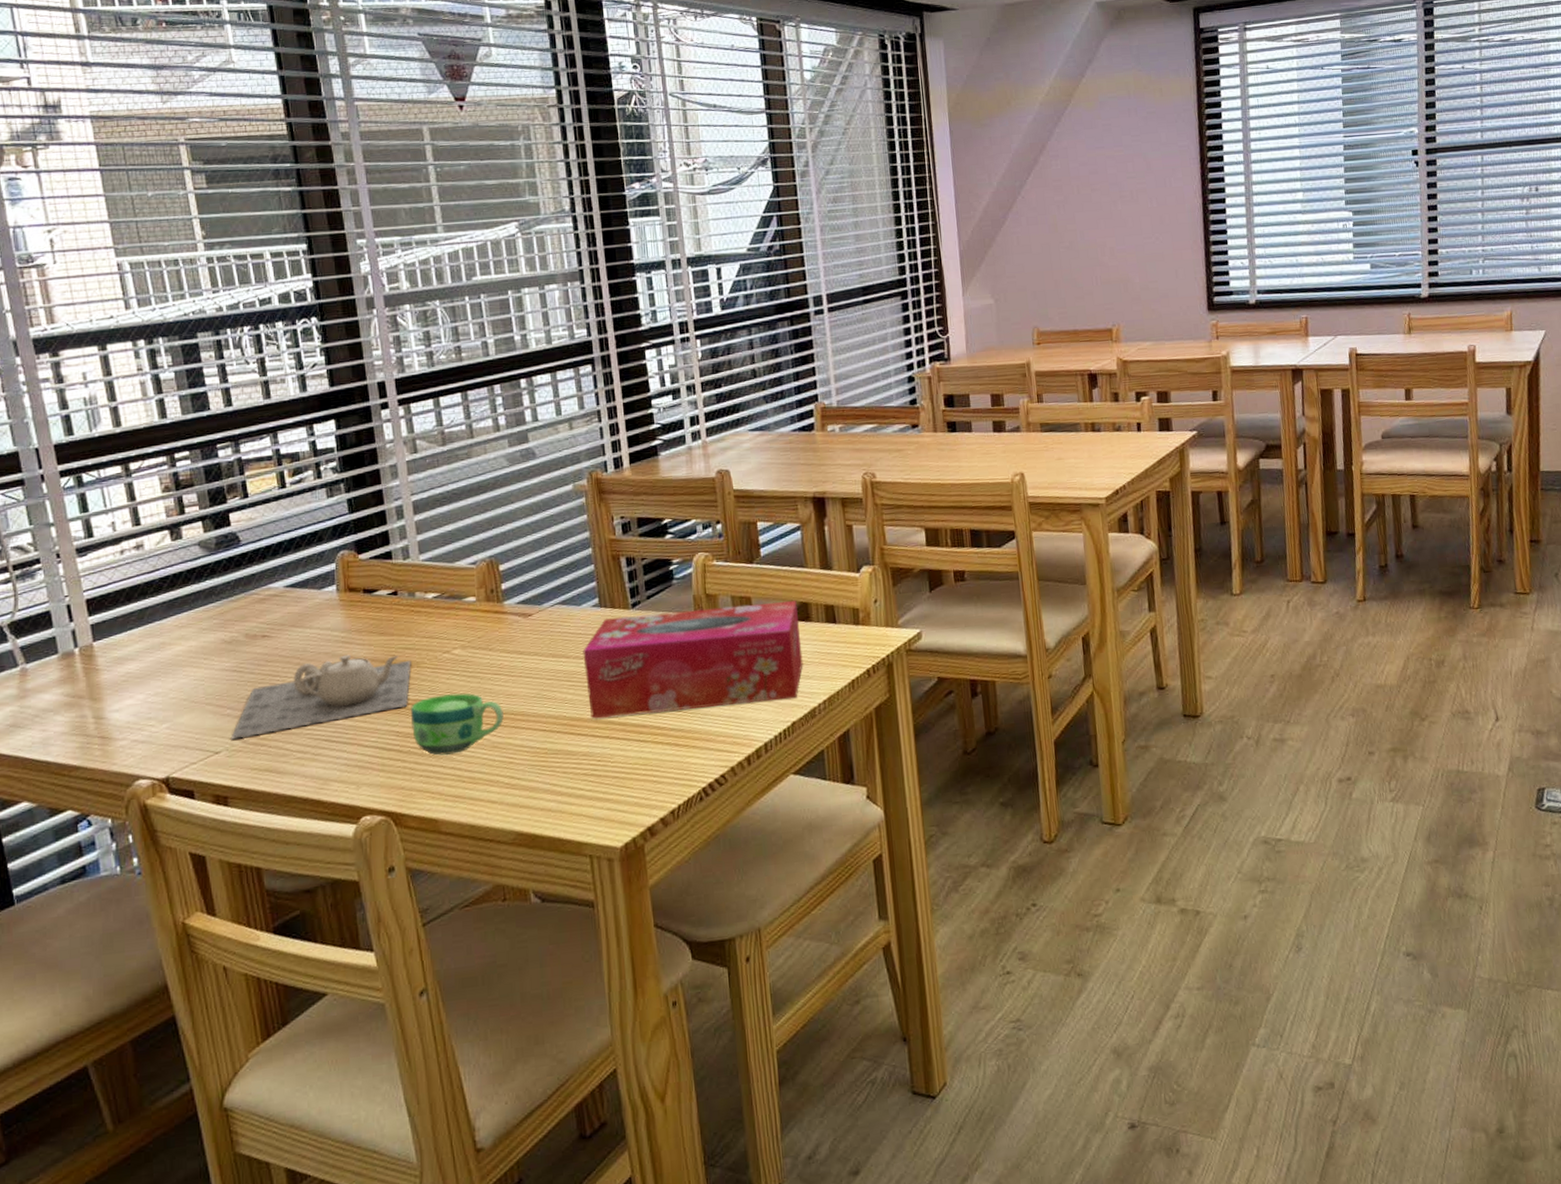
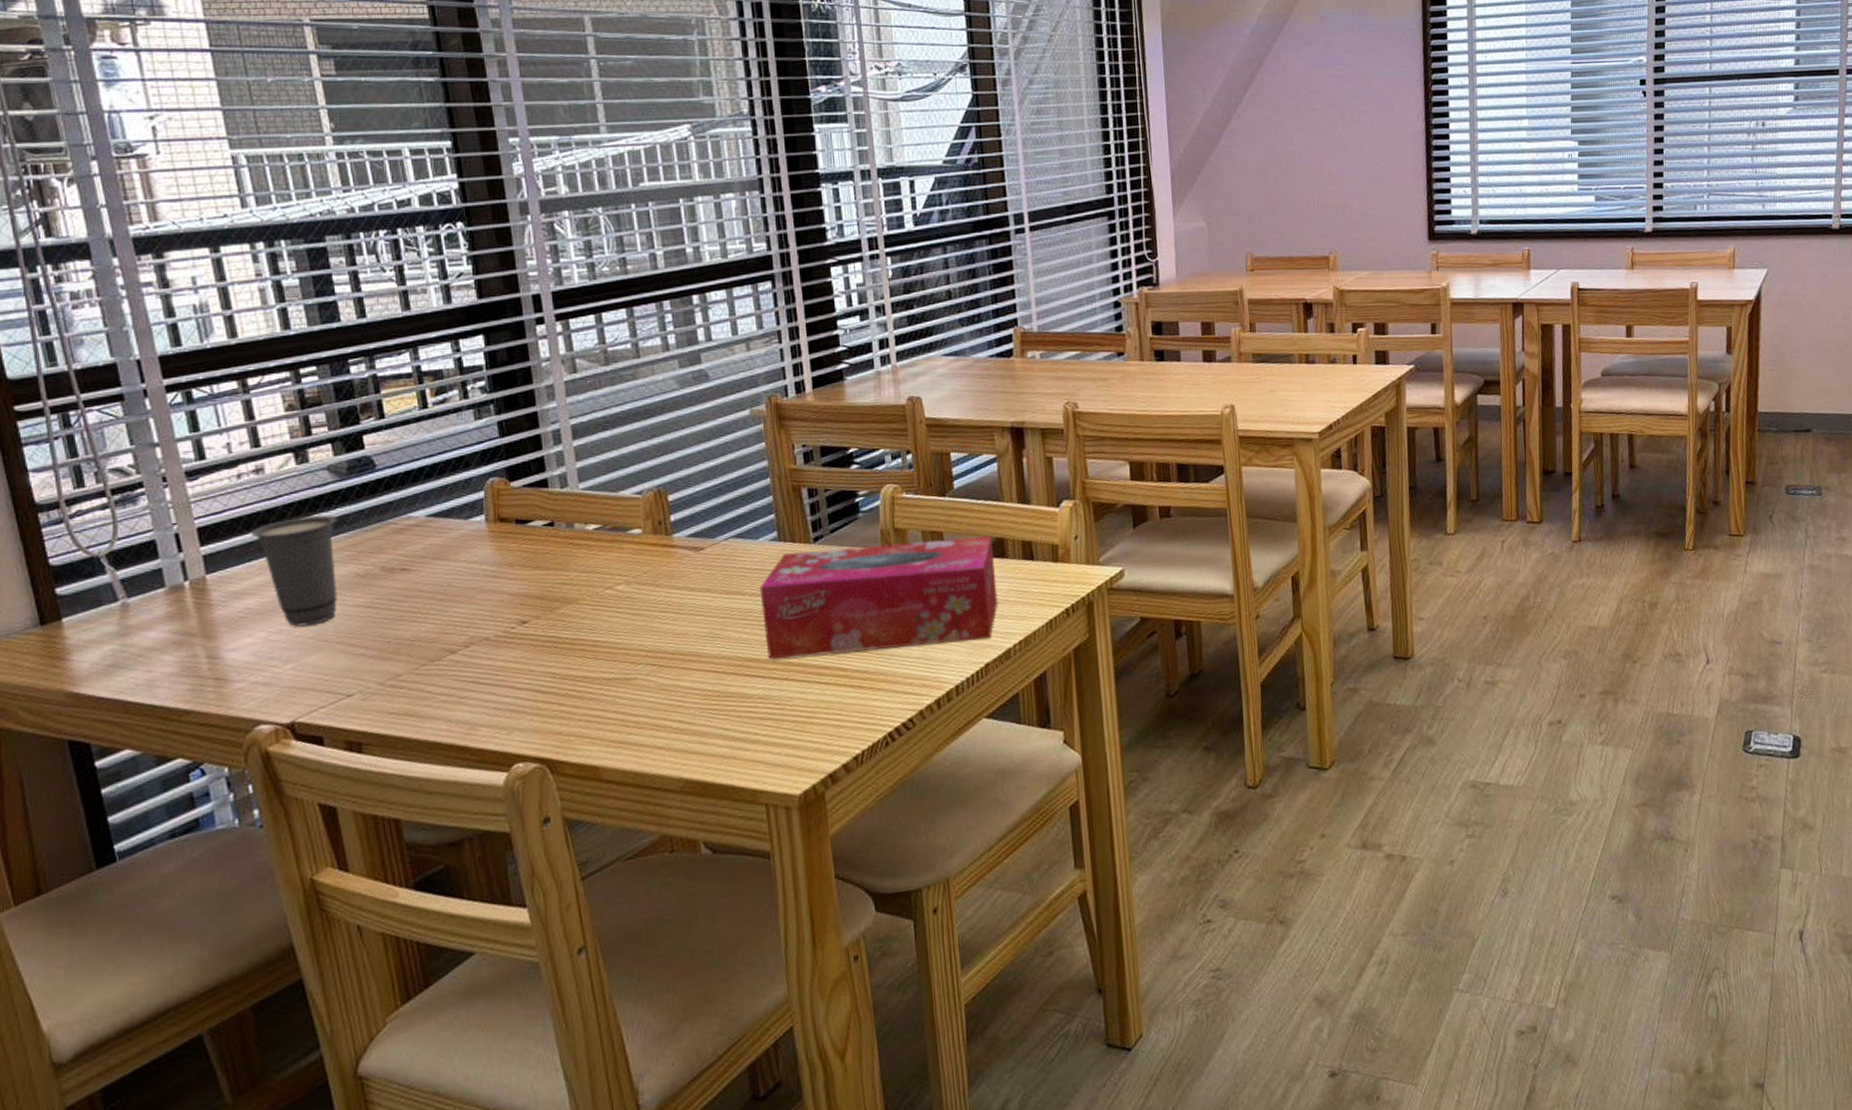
cup: none [132,586,207,690] -> present [251,515,337,627]
teapot: present [231,654,411,740] -> none [365,590,570,682]
cup: present [411,693,504,756] -> none [569,631,672,699]

